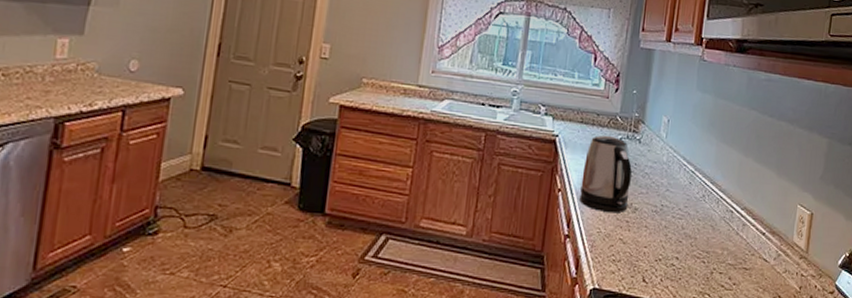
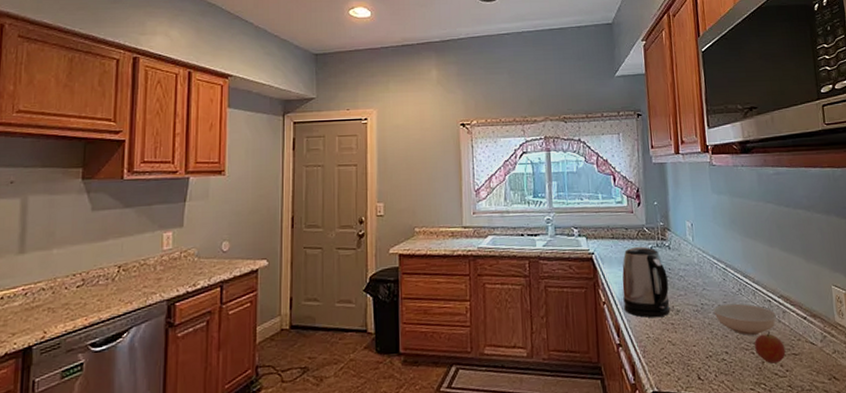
bowl: none [672,208,737,244] -> present [713,303,777,336]
fruit: none [707,242,737,275] -> present [754,331,786,364]

